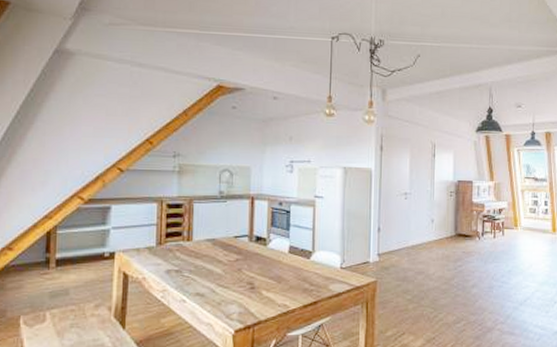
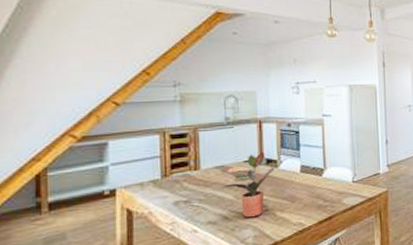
potted plant: none [211,228,265,294] -> present [221,151,276,218]

